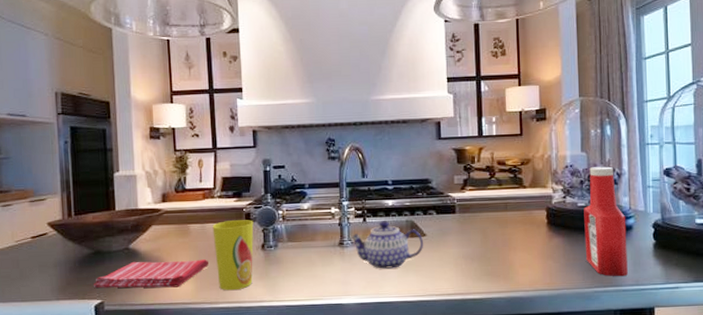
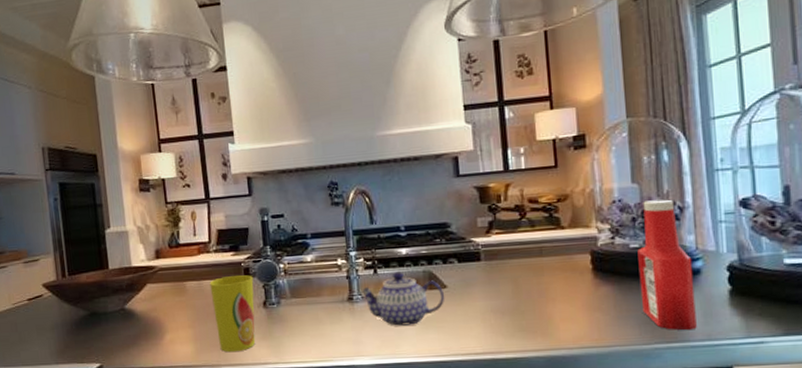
dish towel: present [94,259,208,288] -> none [92,319,208,351]

